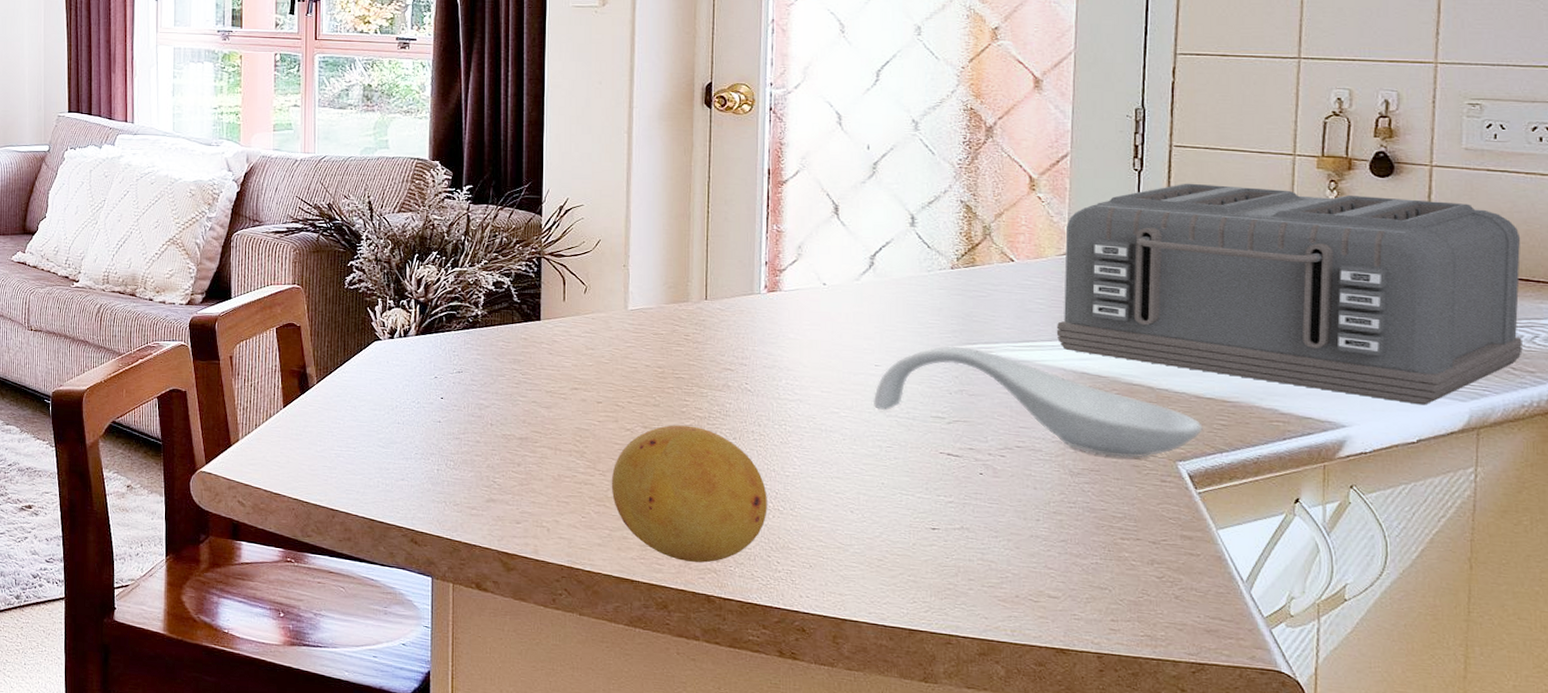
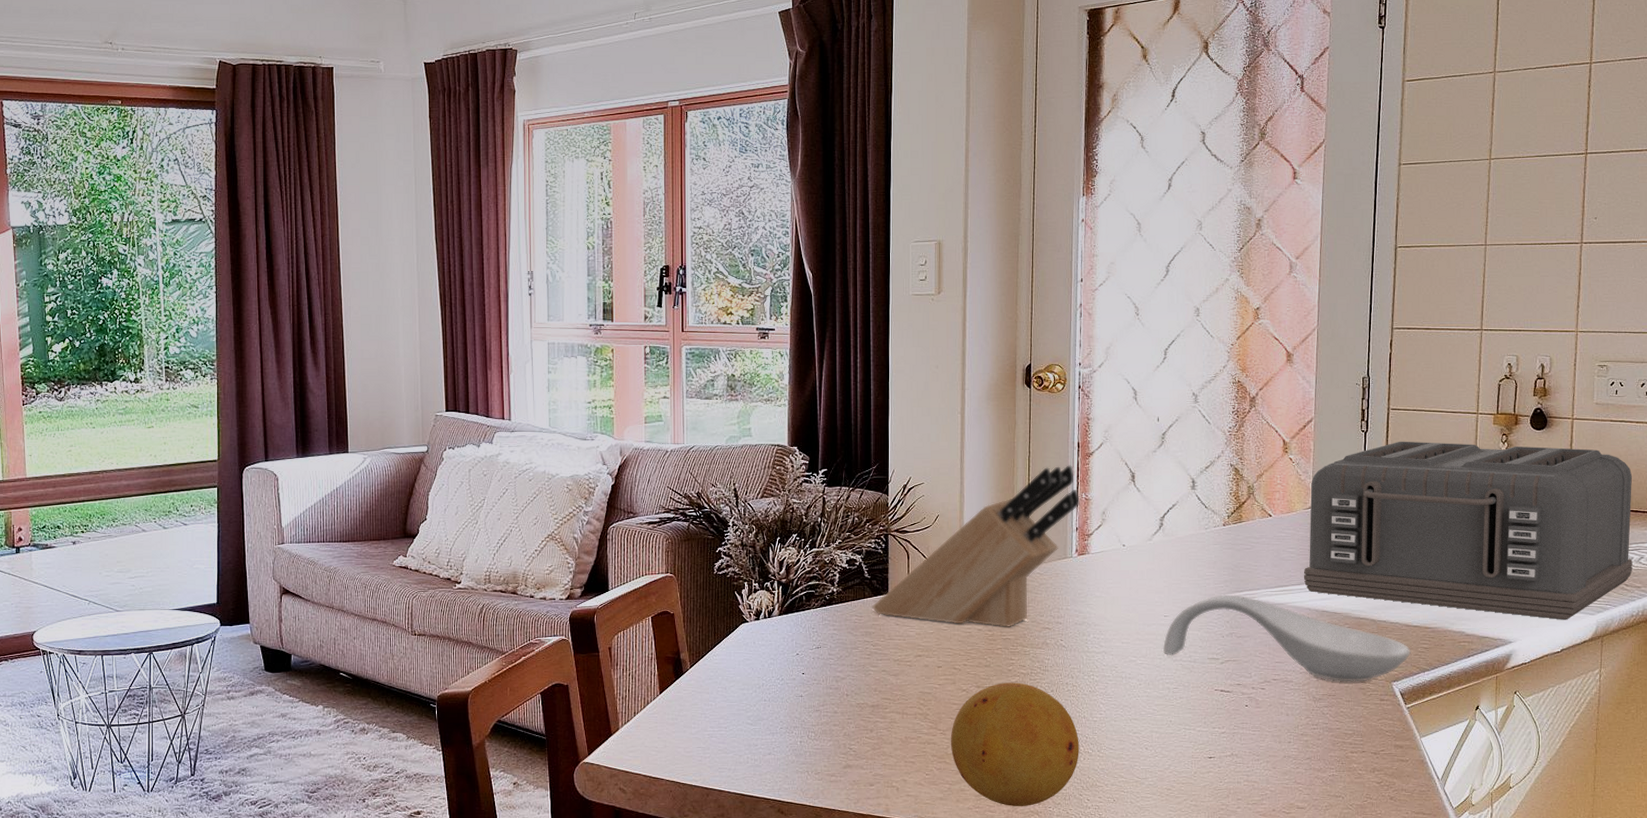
knife block: none [522,193,770,365] -> present [872,465,1080,627]

